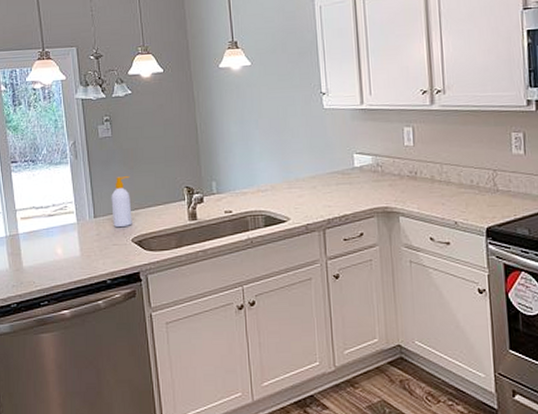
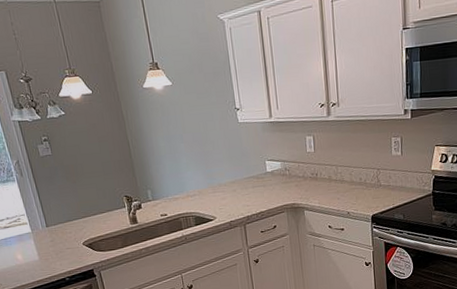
soap bottle: present [111,176,132,228] -> none [59,189,82,234]

